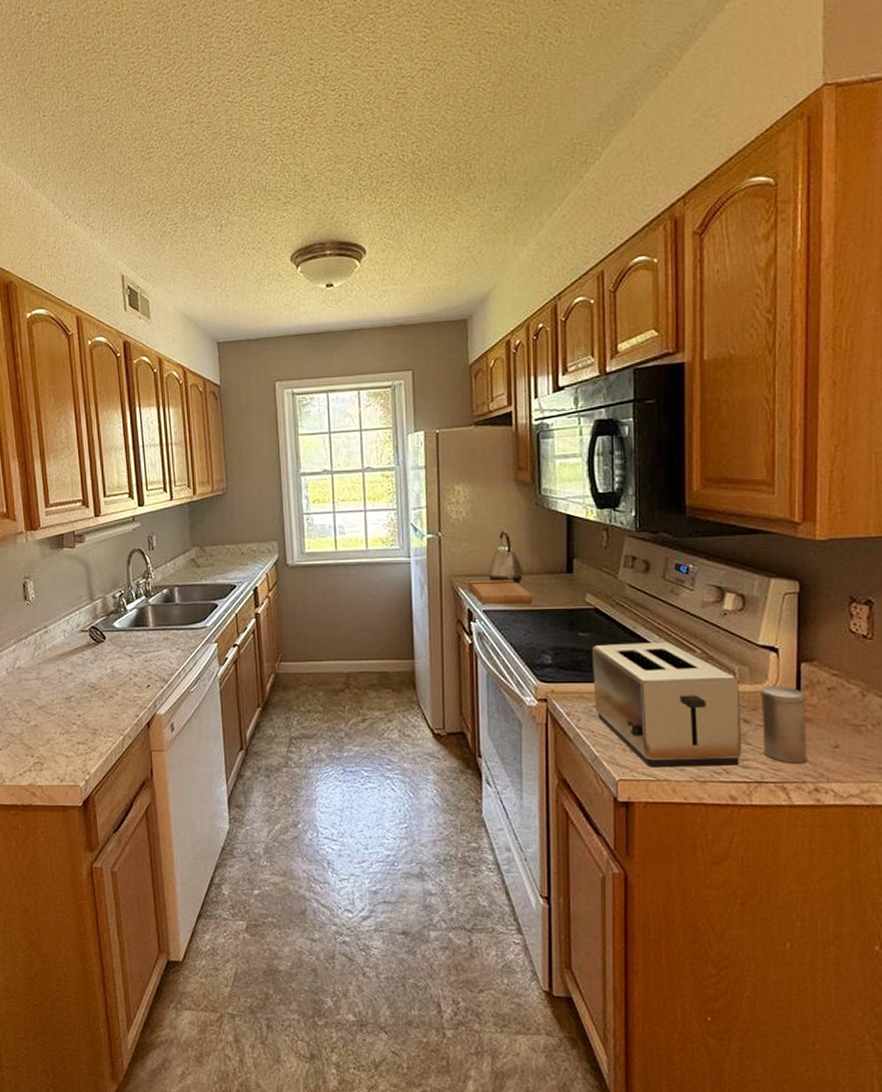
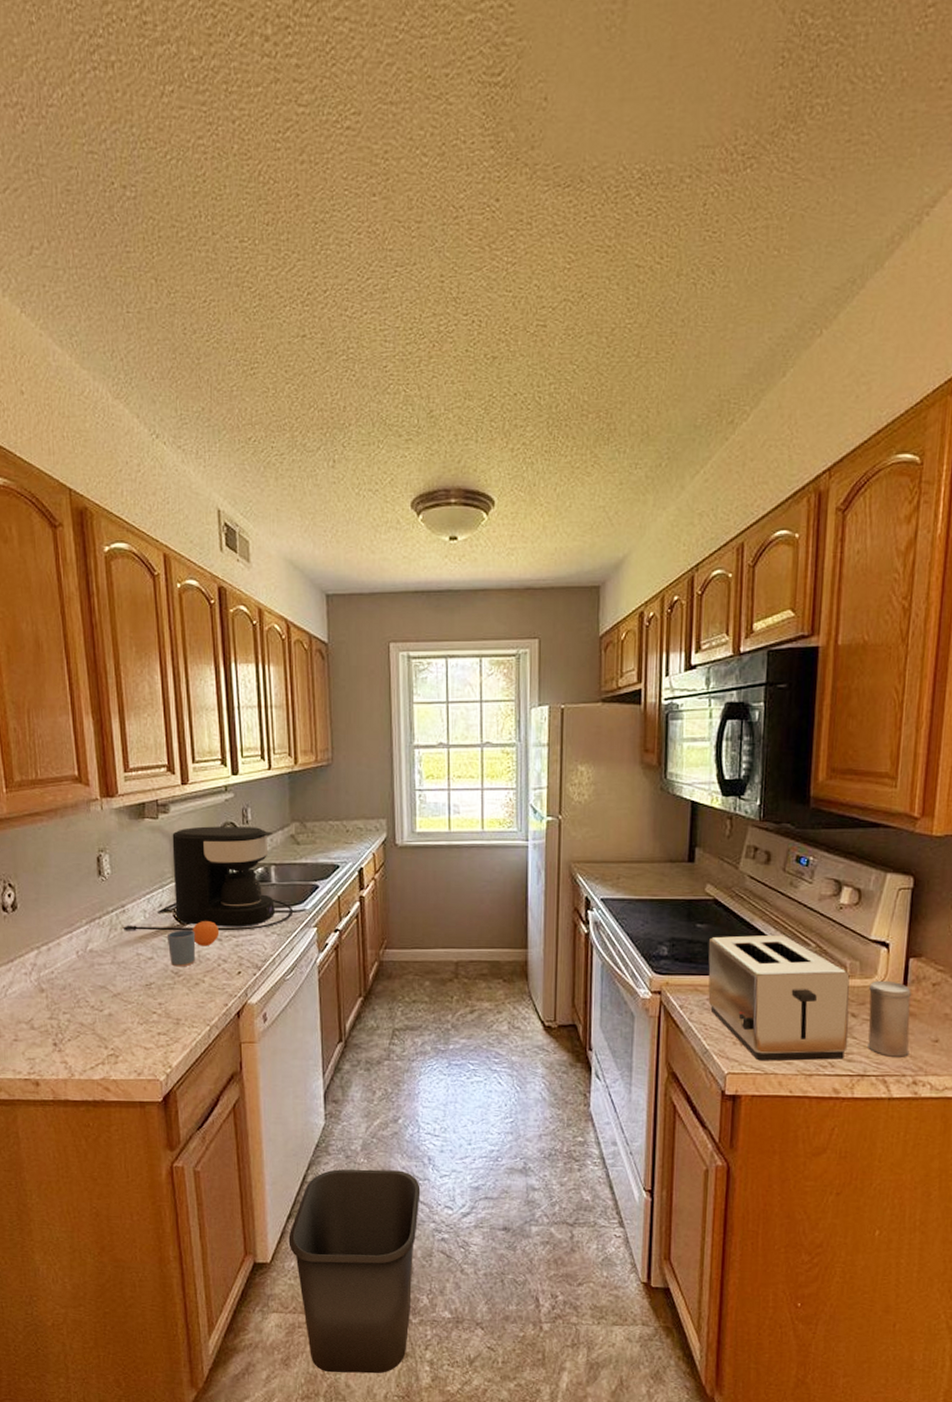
coffee maker: none [43,553,196,650] -> present [120,826,294,931]
mug: none [84,646,110,681] -> present [166,929,196,967]
fruit: none [107,638,130,662] -> present [193,920,220,947]
waste bin: none [198,872,322,1074] -> present [288,1169,421,1374]
cutting board: present [468,580,532,605] -> none [587,867,652,894]
kettle: present [487,530,524,584] -> none [607,815,645,872]

